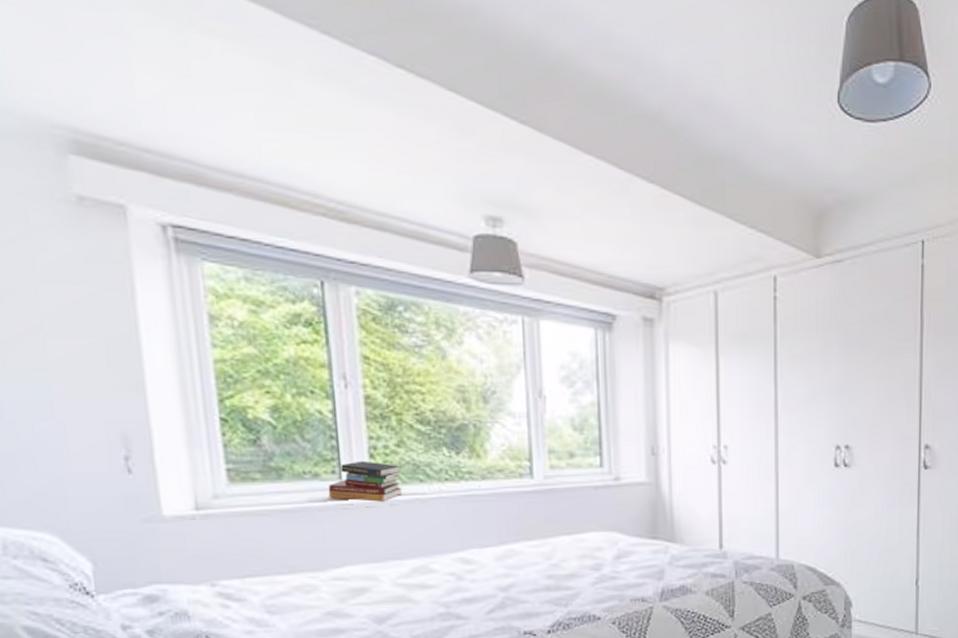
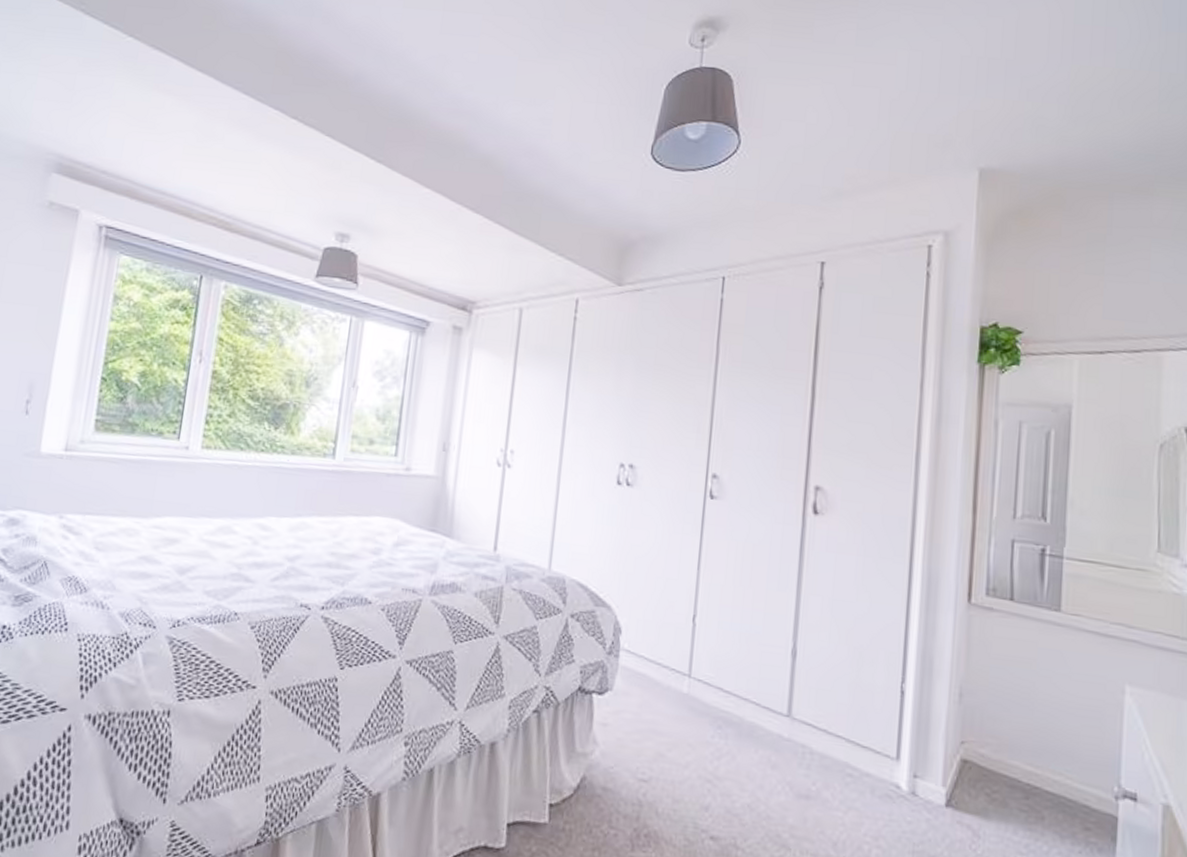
books: present [328,460,403,502] -> none [166,425,227,464]

